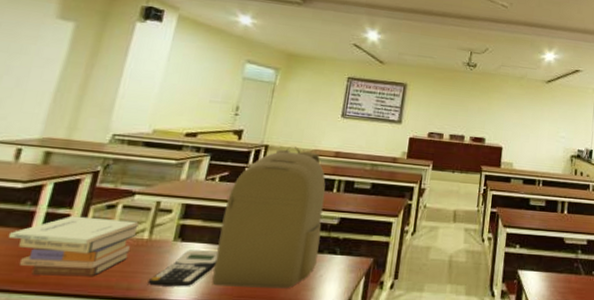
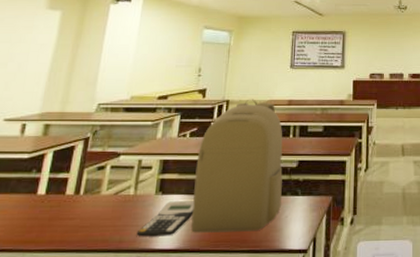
books: present [7,215,139,276] -> none [19,179,125,234]

